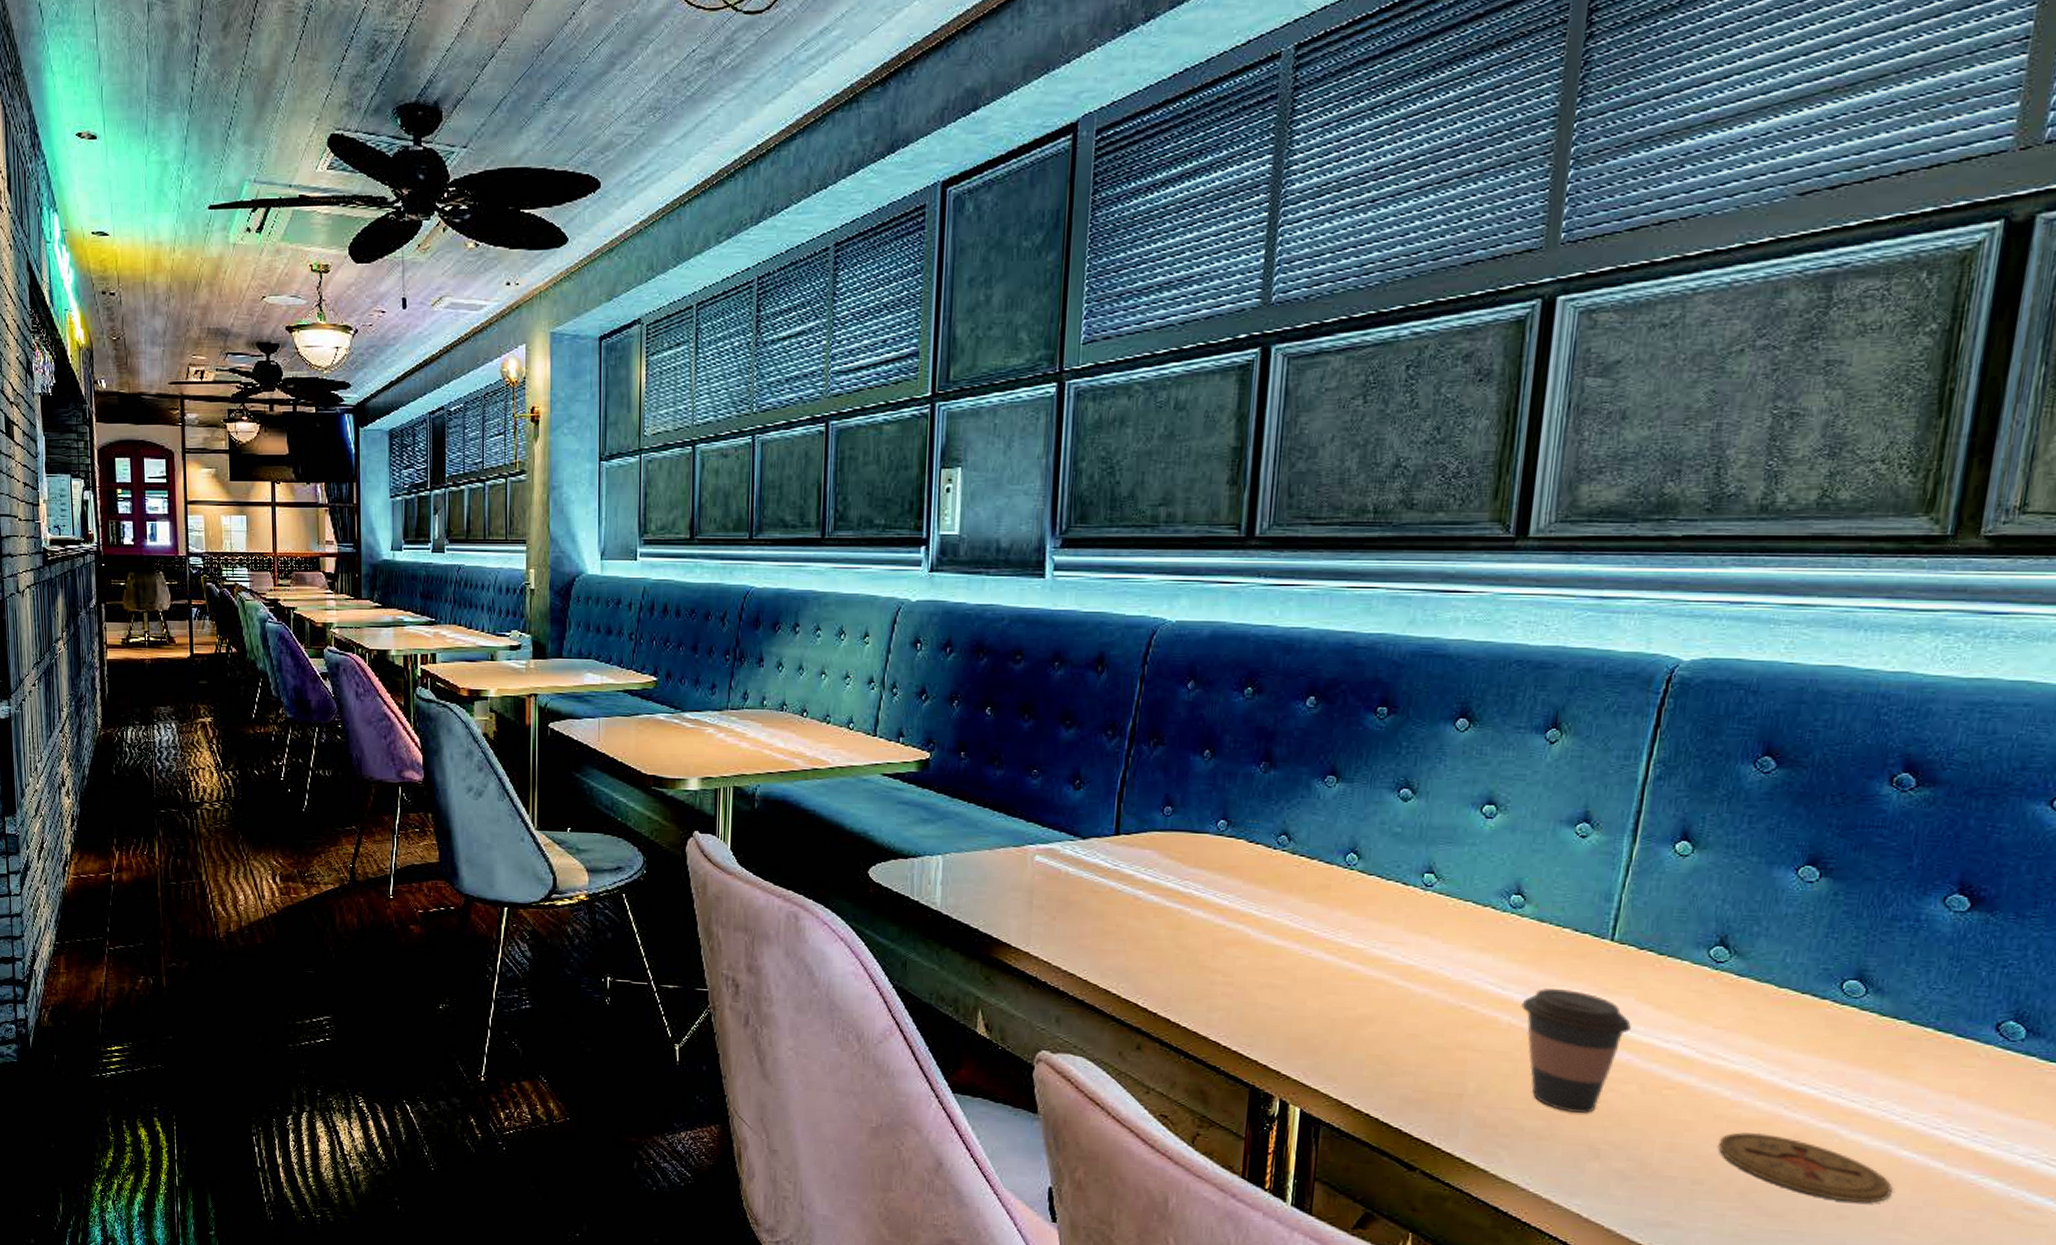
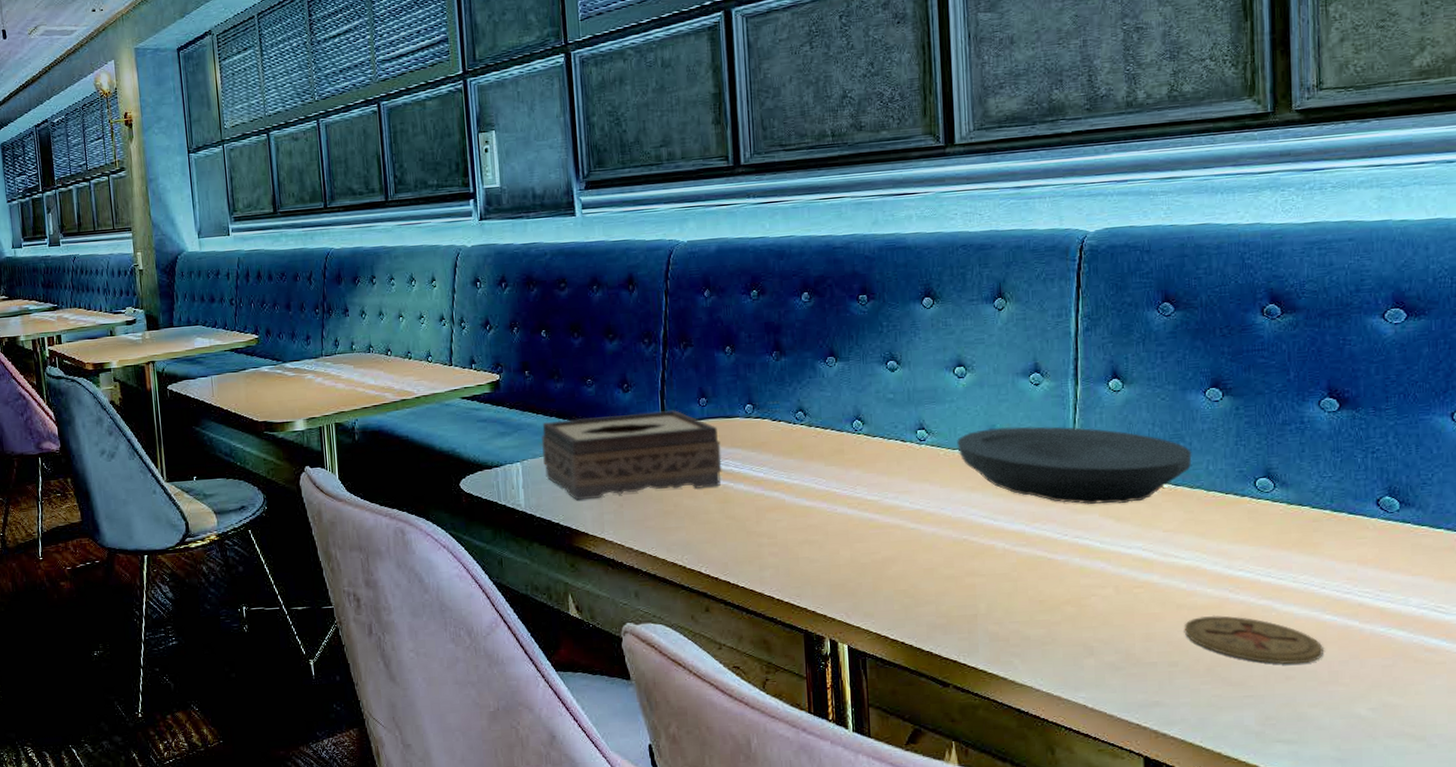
tissue box: none [969,812,1182,911] -> present [540,410,722,501]
plate: none [1470,881,1767,989] -> present [957,426,1192,504]
coffee cup: present [1521,987,1631,1115] -> none [1011,513,1100,619]

